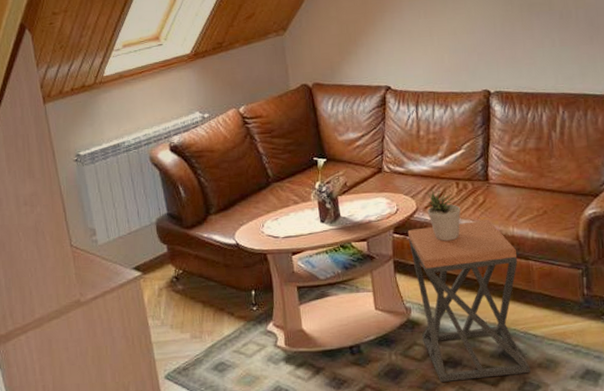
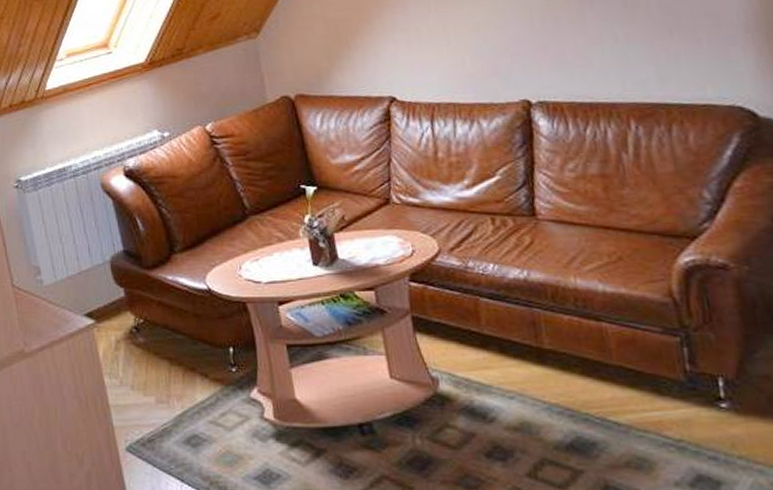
stool: present [407,219,531,382] -> none [428,266,614,479]
potted plant: present [426,189,461,241] -> none [451,226,500,293]

